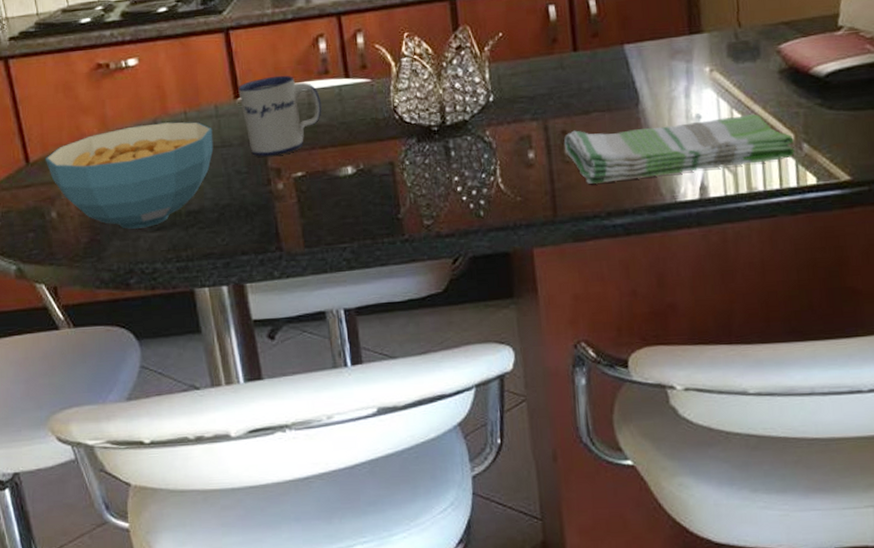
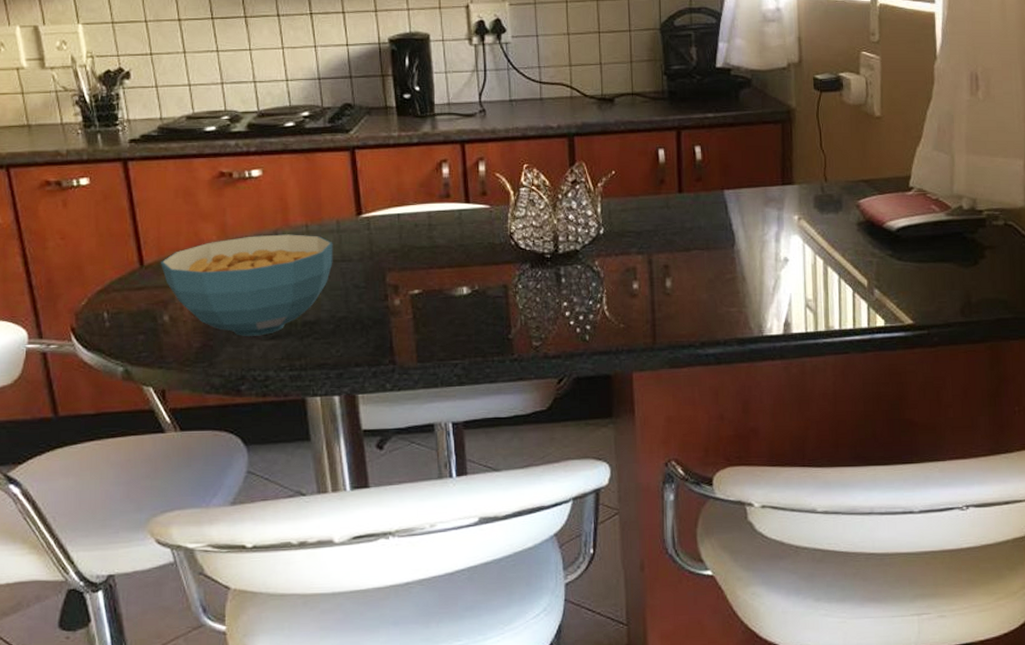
mug: present [238,75,322,157] -> none [361,196,442,274]
dish towel: present [563,113,795,184] -> none [665,260,867,315]

